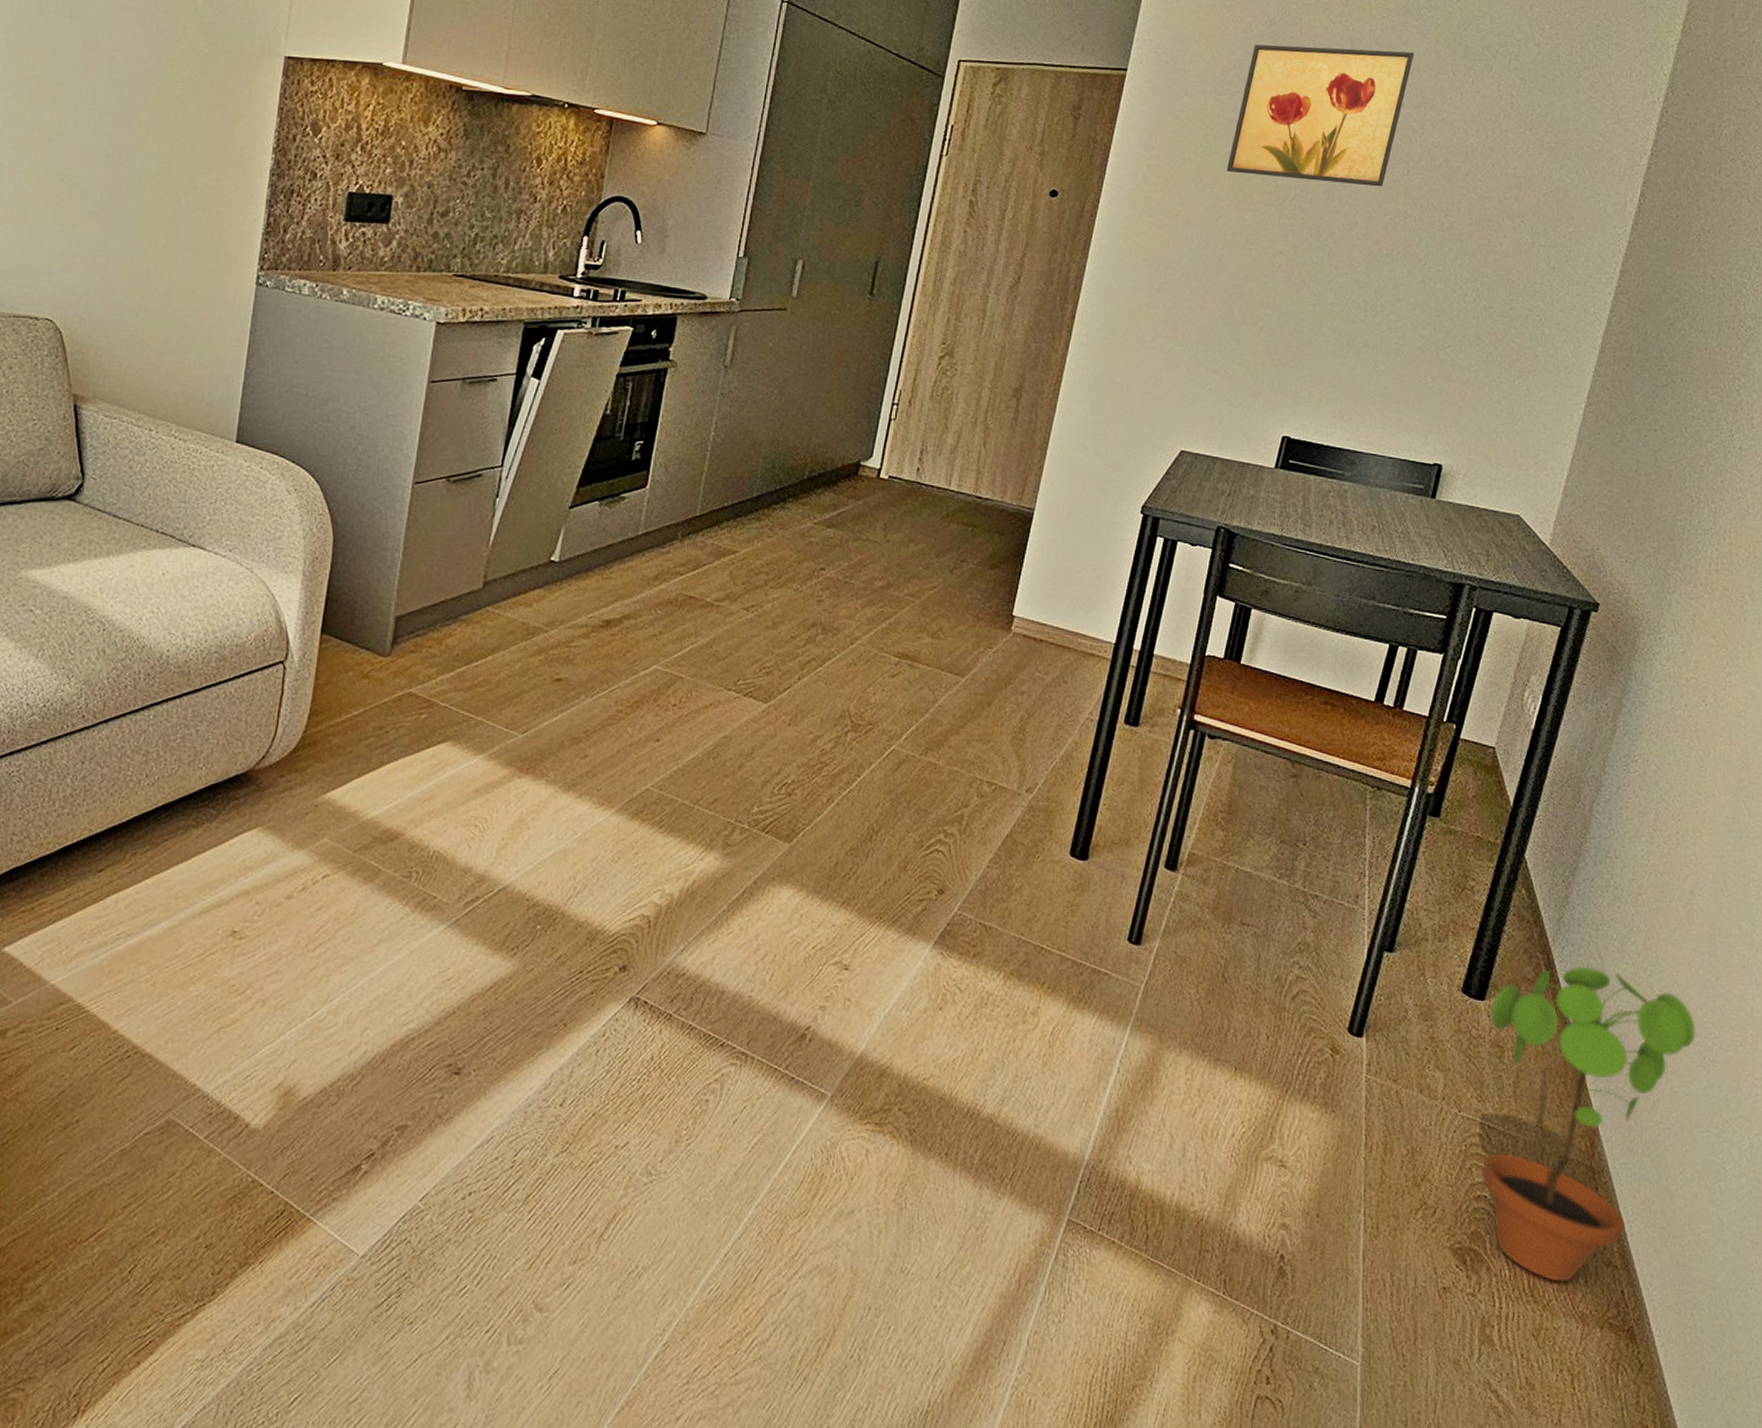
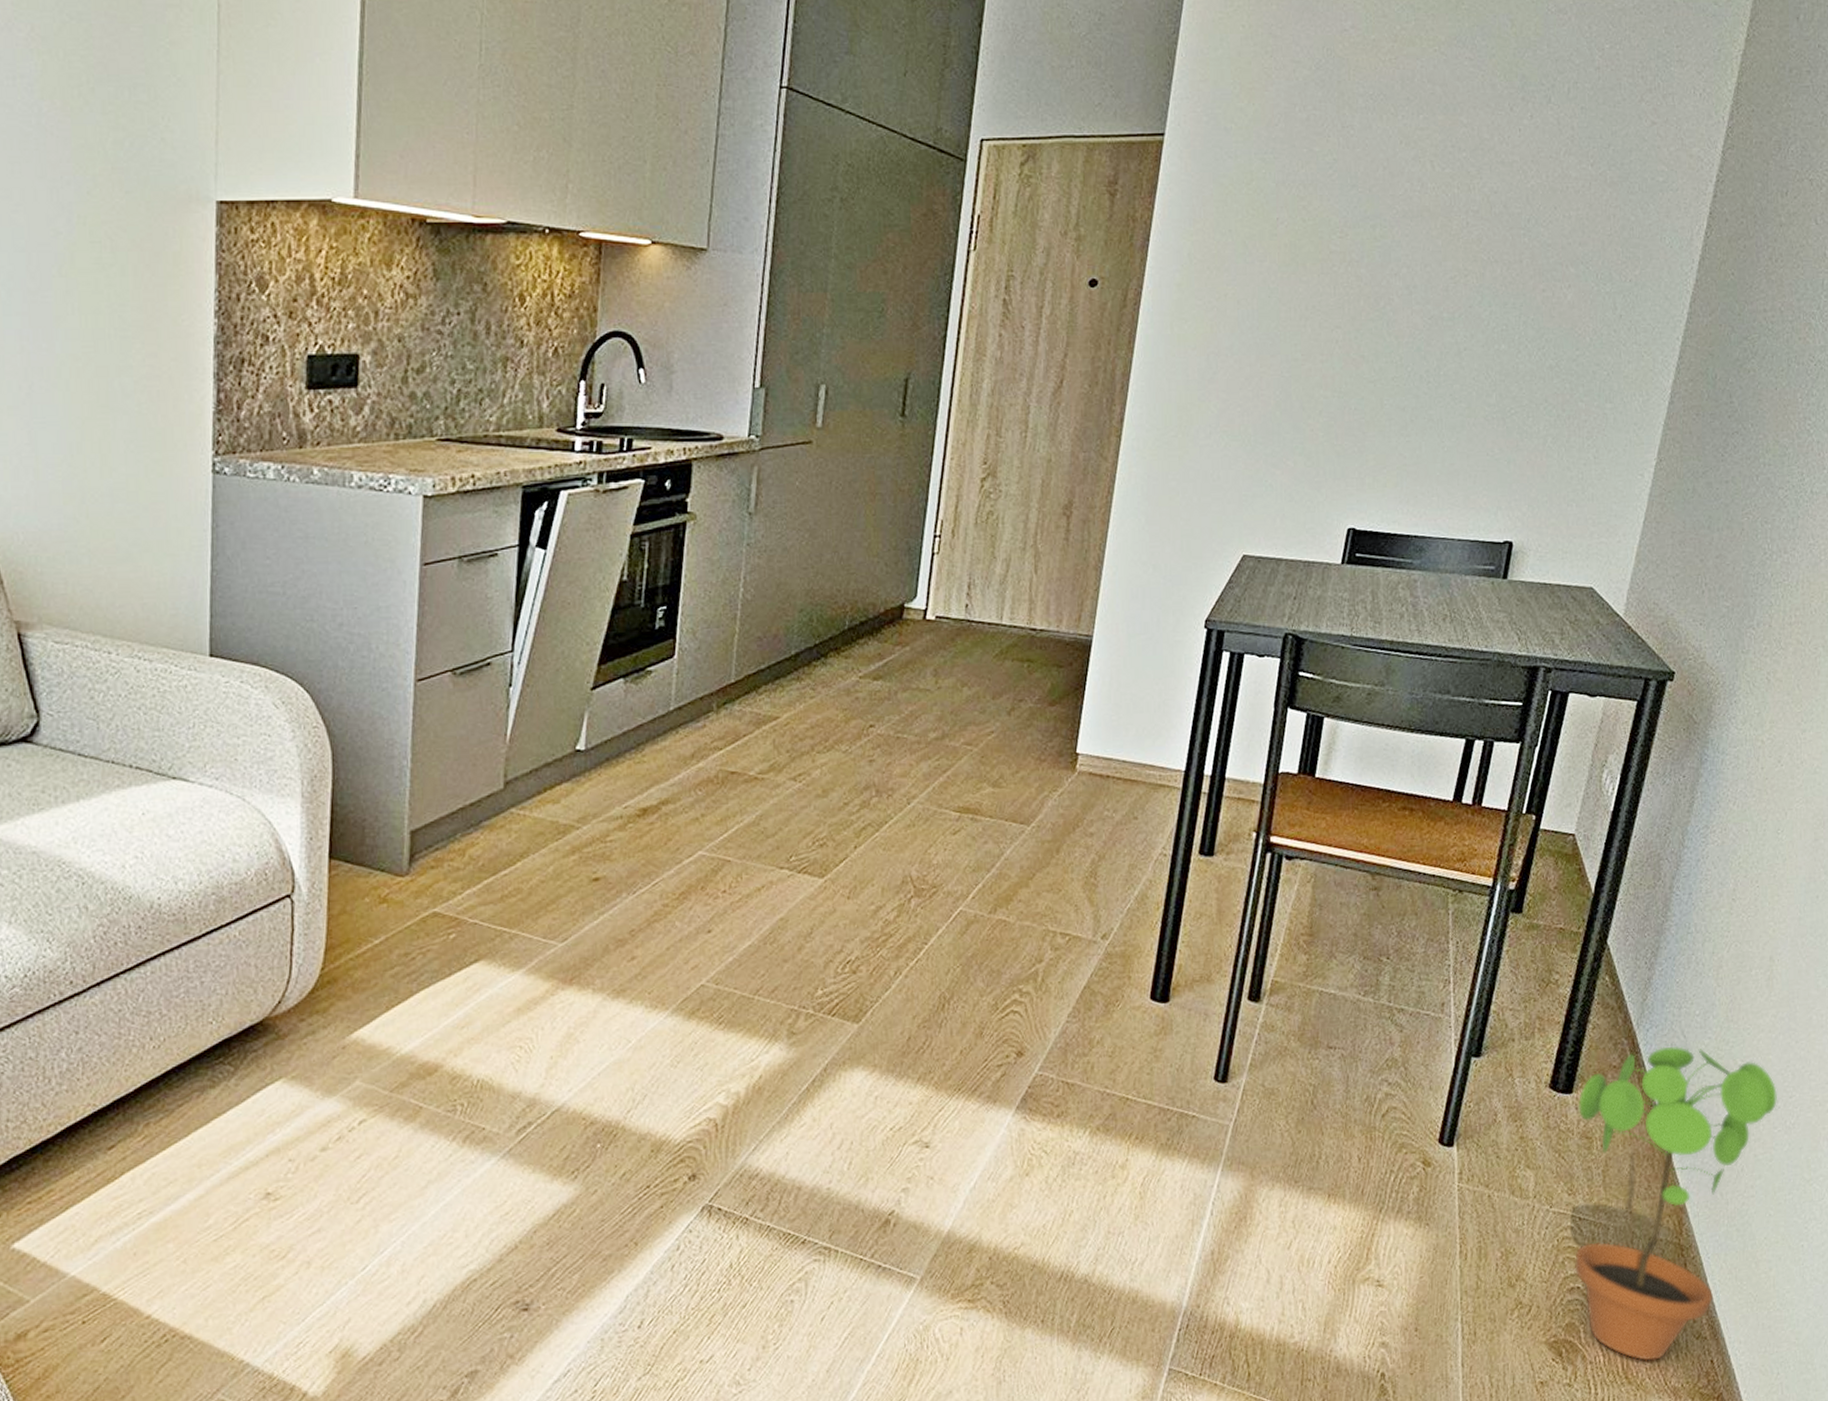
wall art: present [1226,44,1414,187] -> none [1276,88,1469,244]

